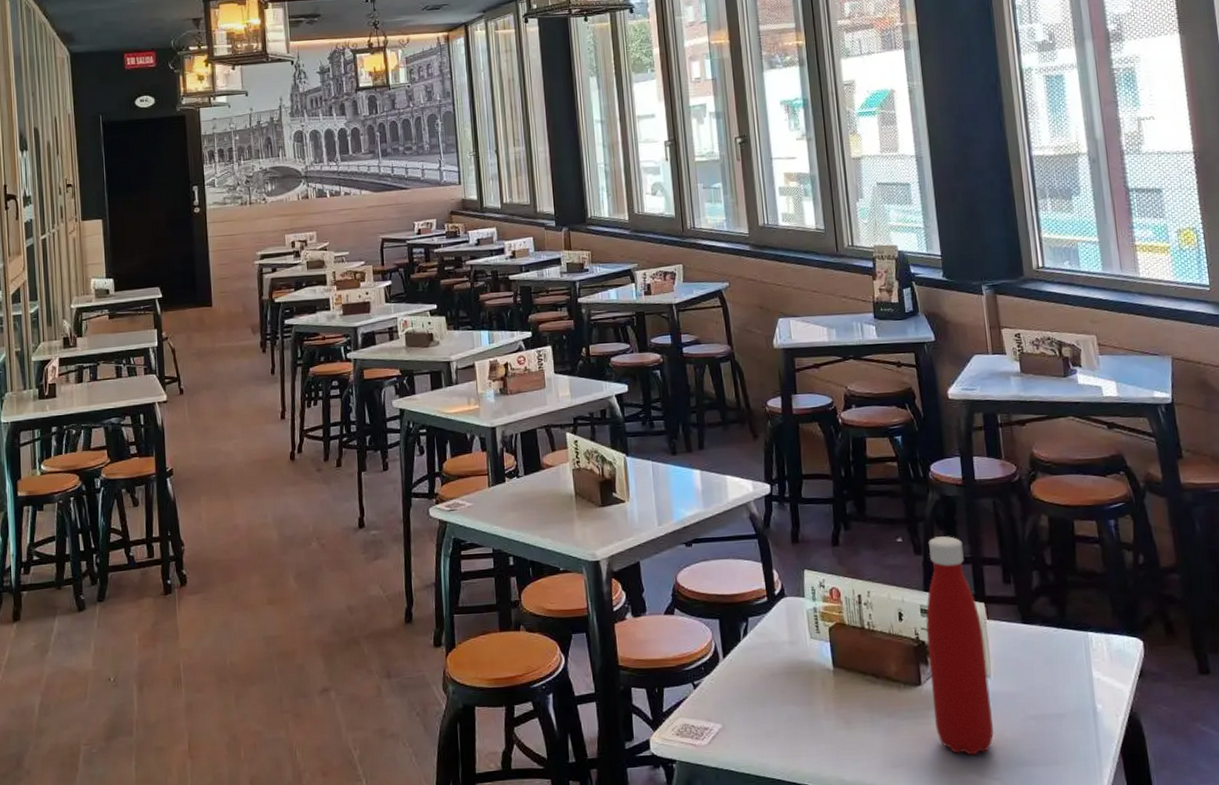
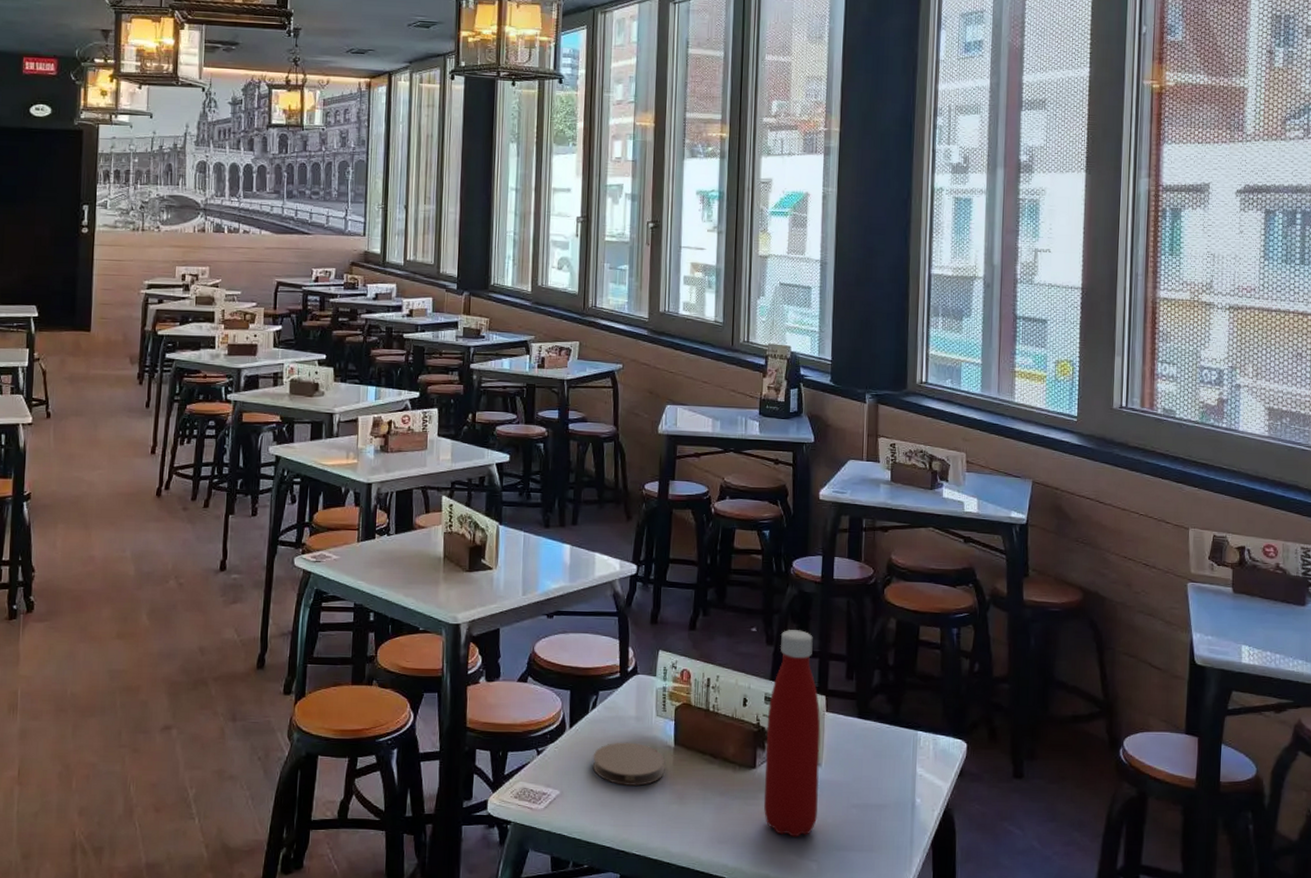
coaster: none [750,668,827,714] -> present [593,742,665,786]

